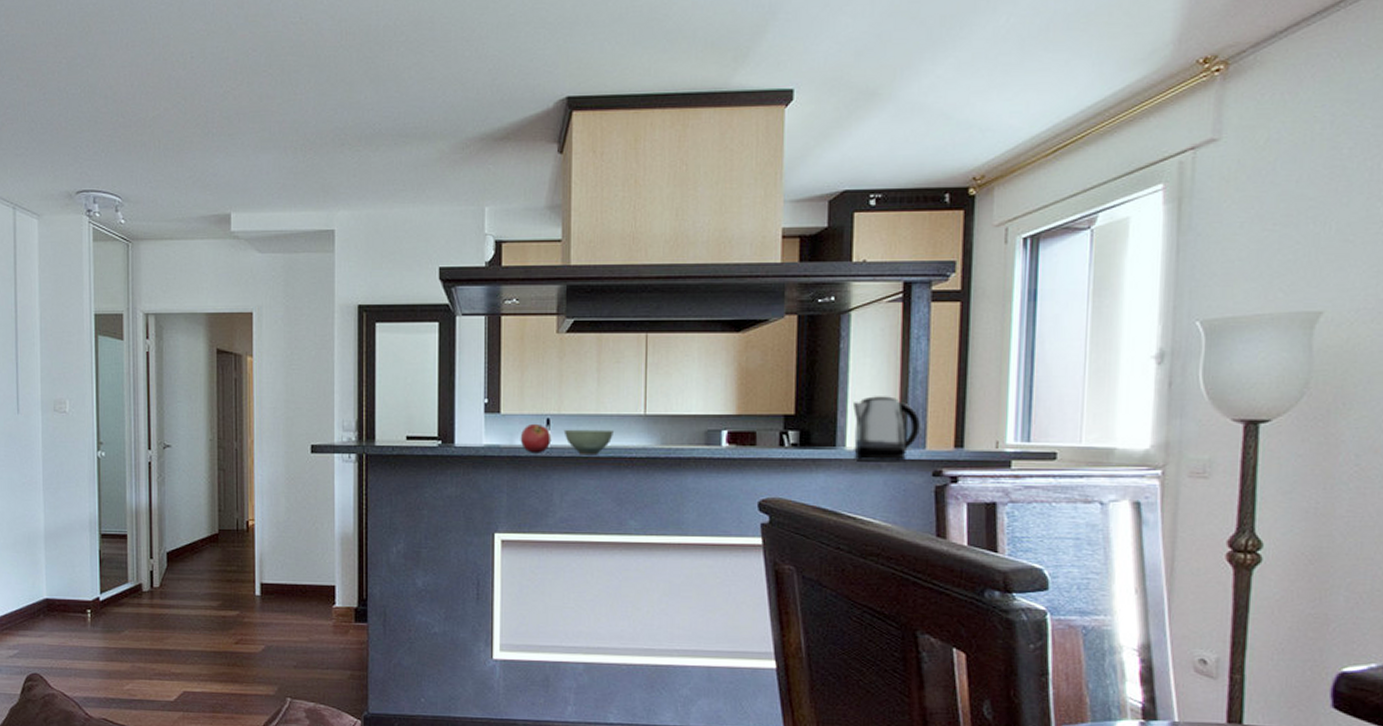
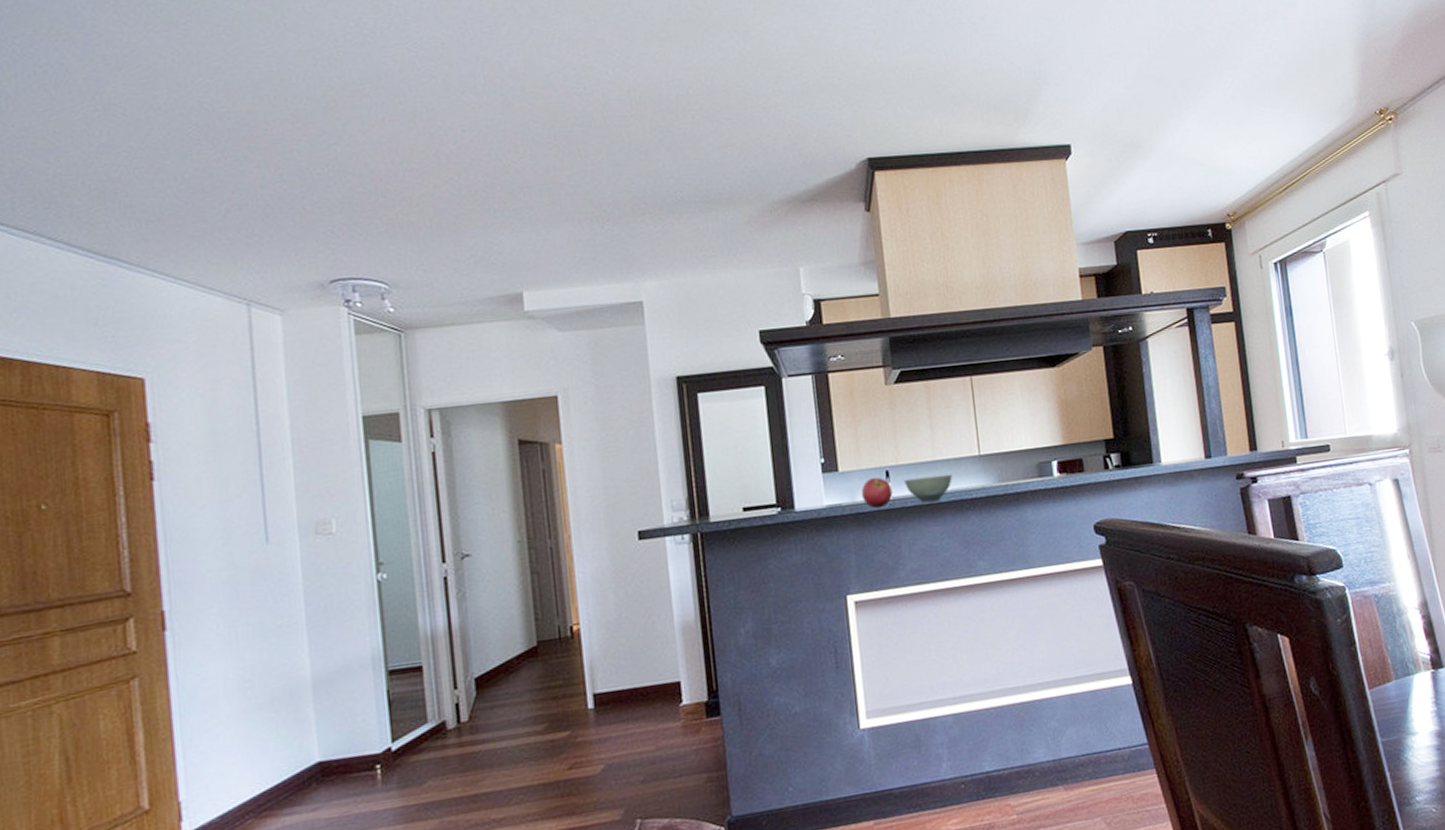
kettle: present [853,396,920,462] -> none [1162,411,1220,474]

